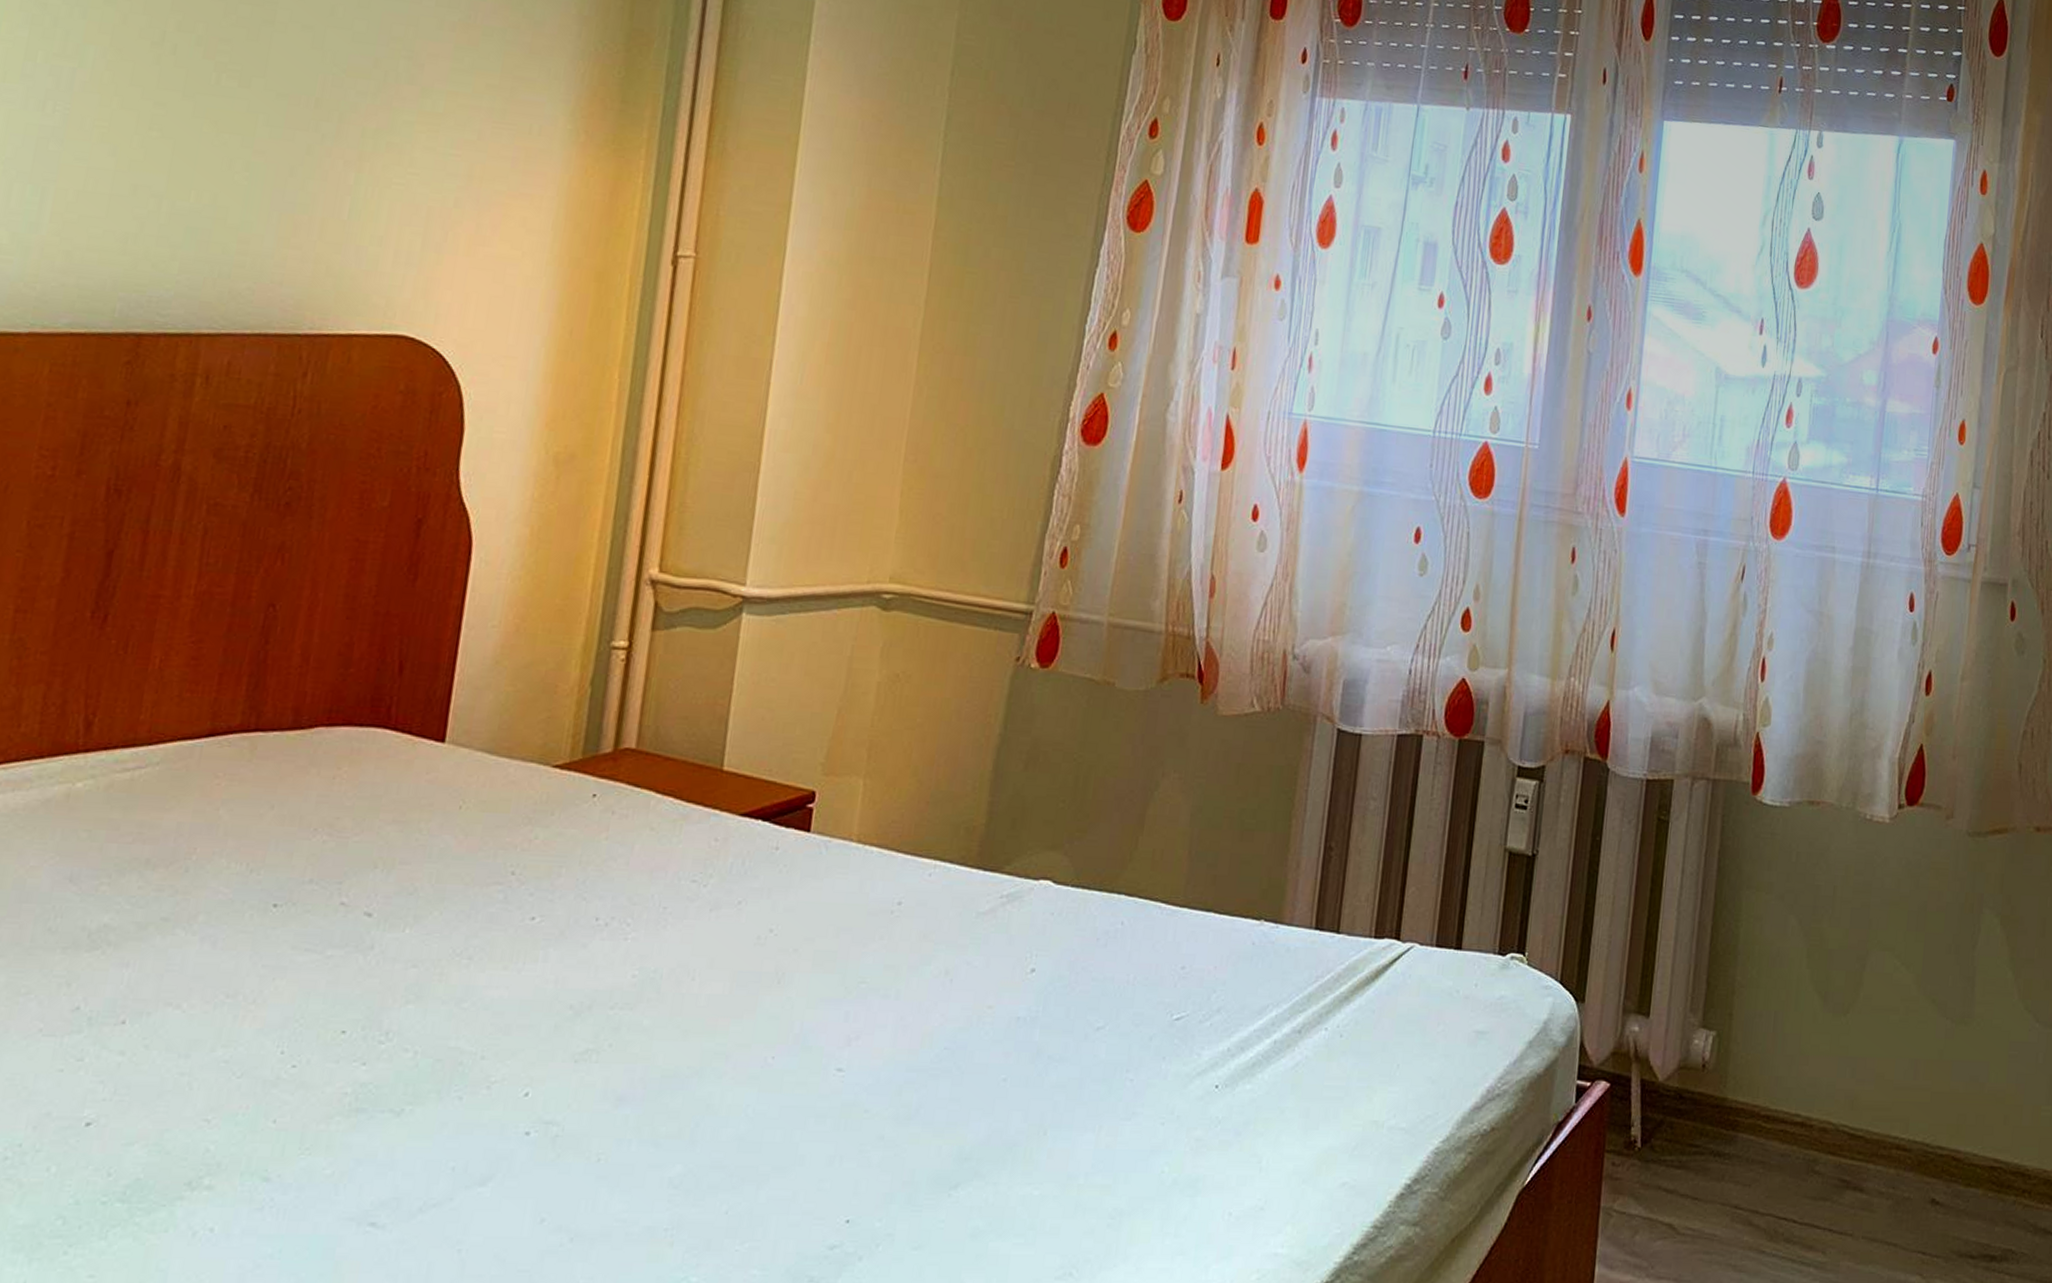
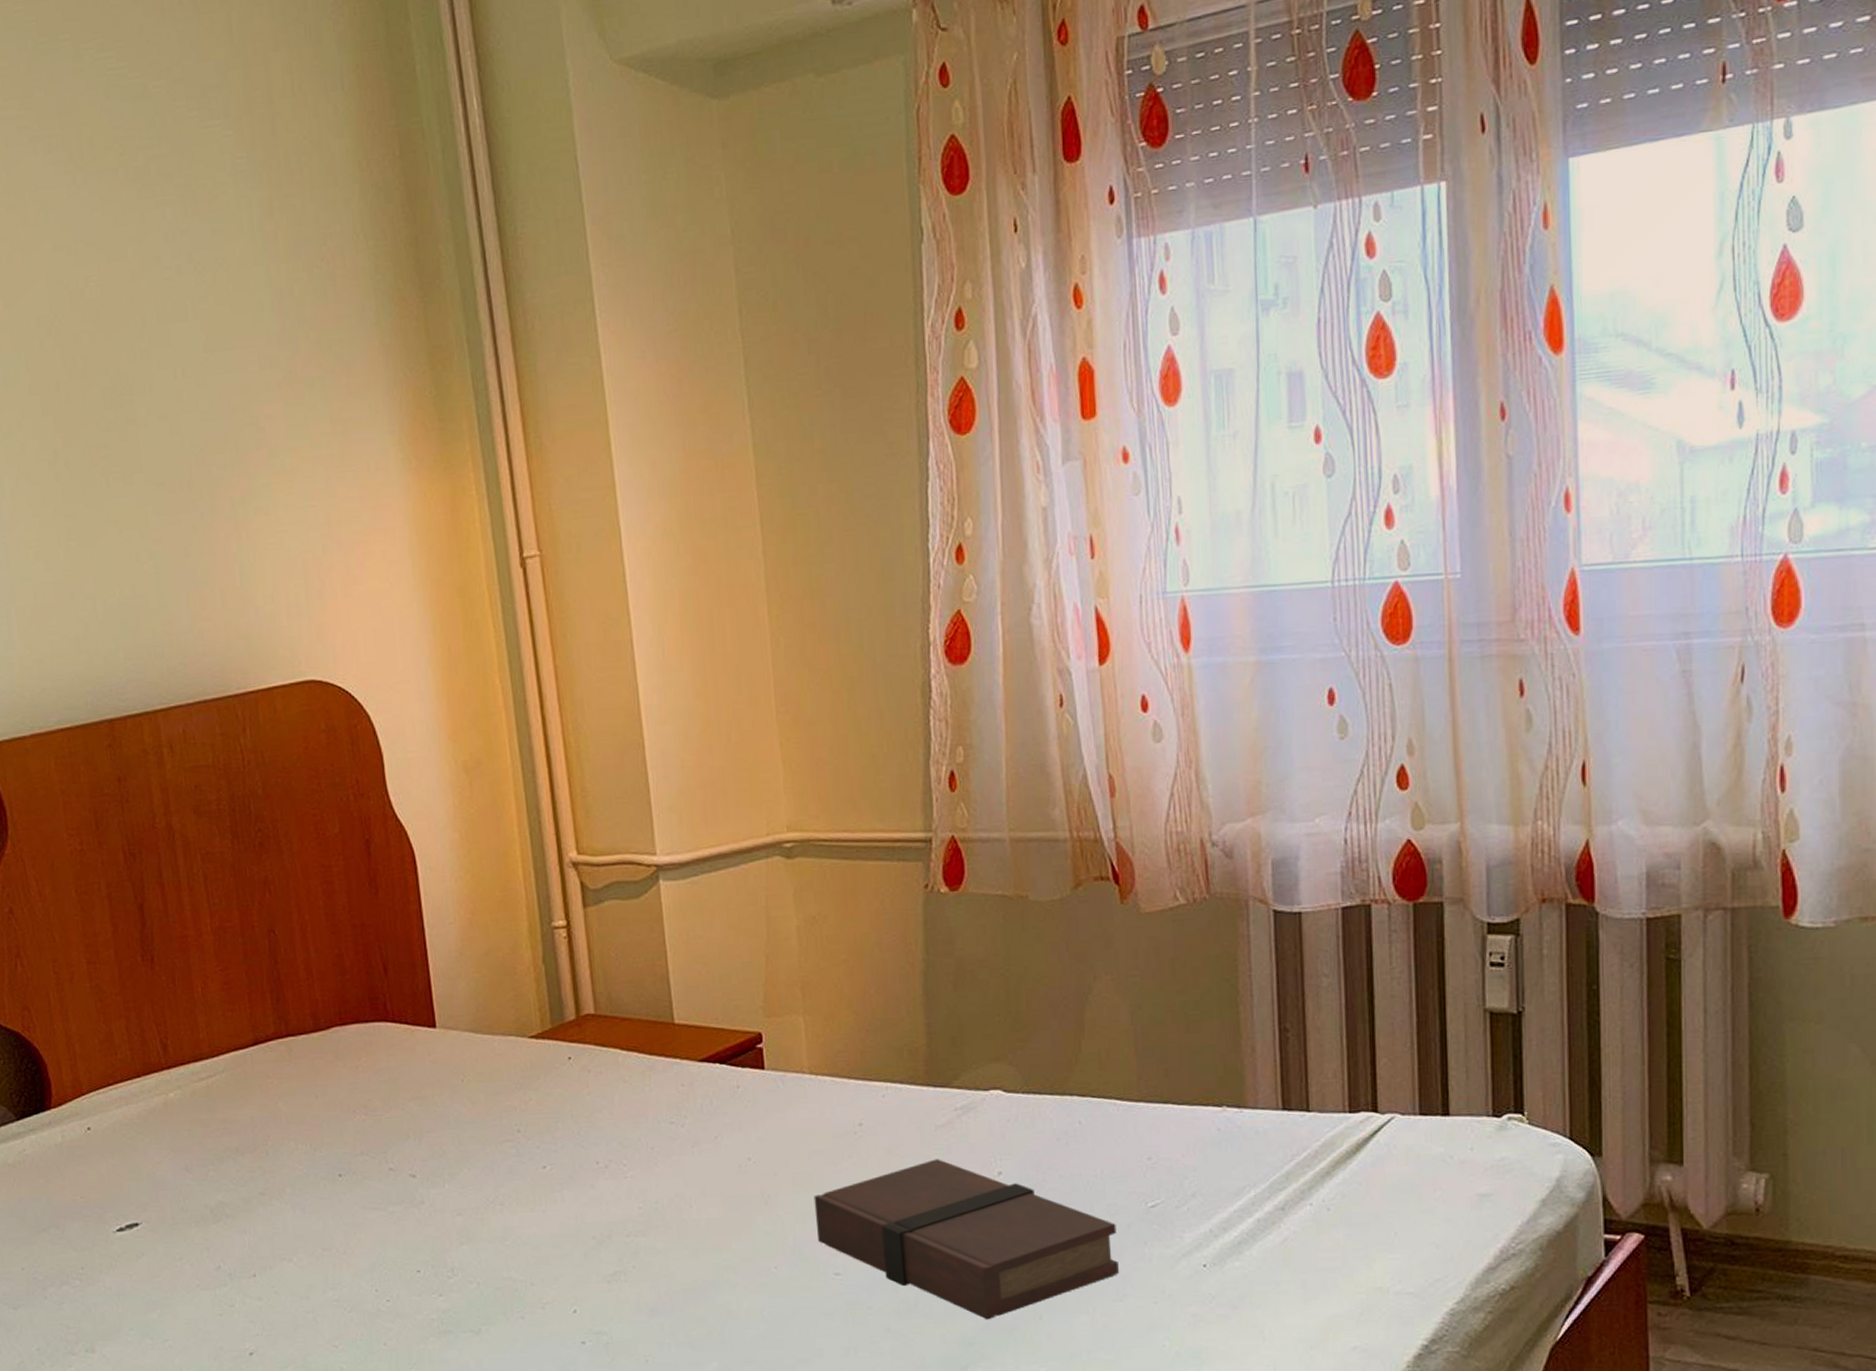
book: none [827,948,1139,1133] -> present [813,1159,1119,1320]

